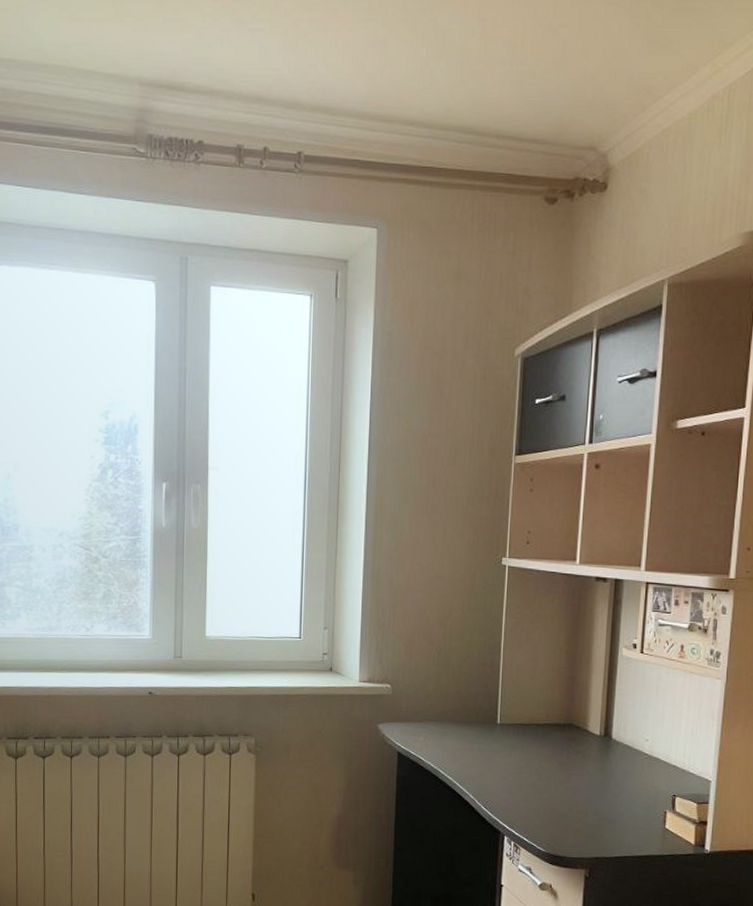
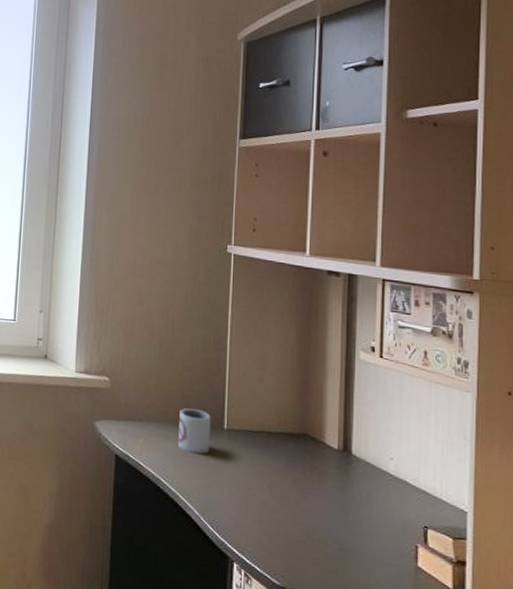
cup: none [455,707,485,746] -> present [178,408,211,454]

